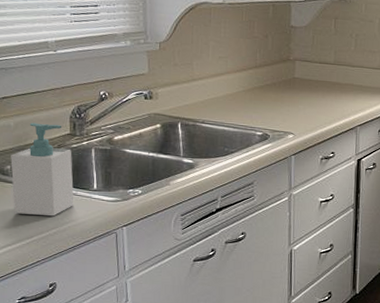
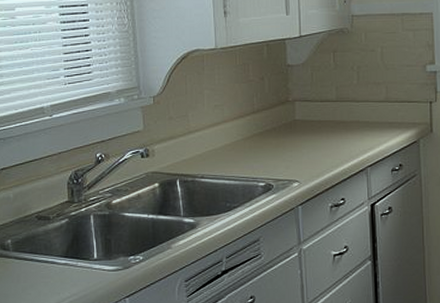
soap bottle: present [10,122,74,217] -> none [11,192,75,292]

